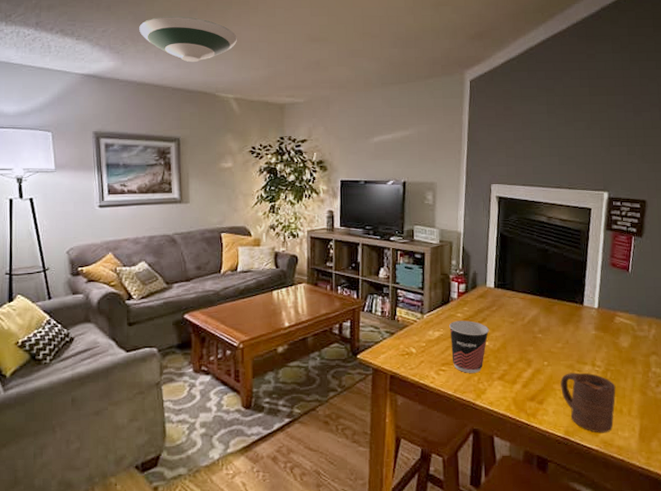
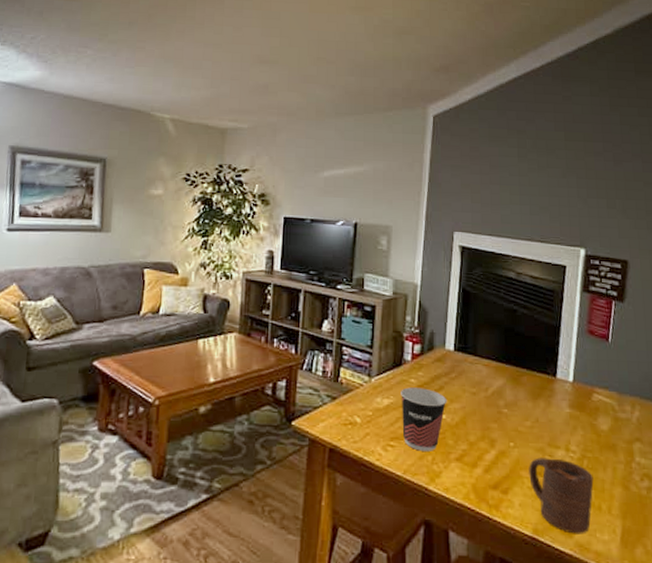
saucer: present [139,16,237,62] -> none [72,26,179,77]

